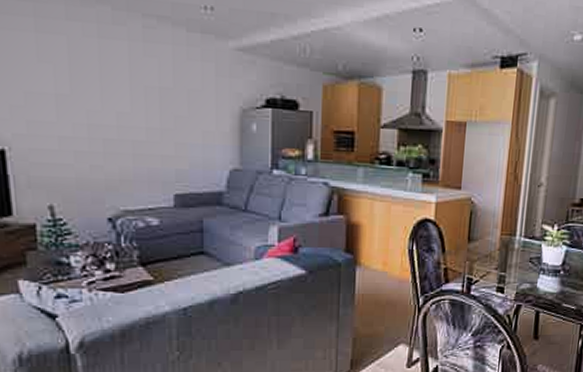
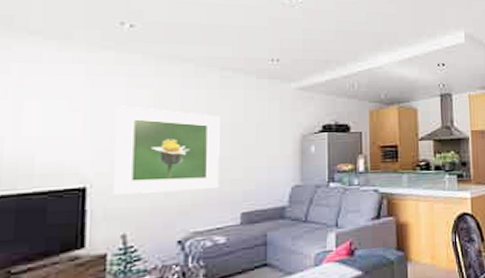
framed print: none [26,55,149,164] -> present [113,106,220,194]

